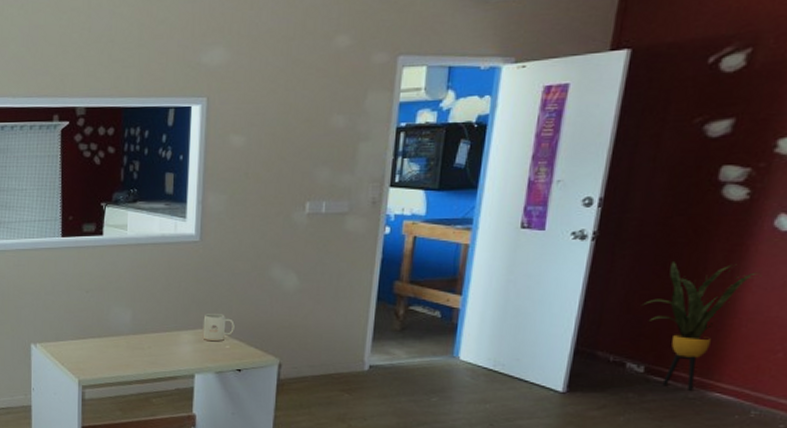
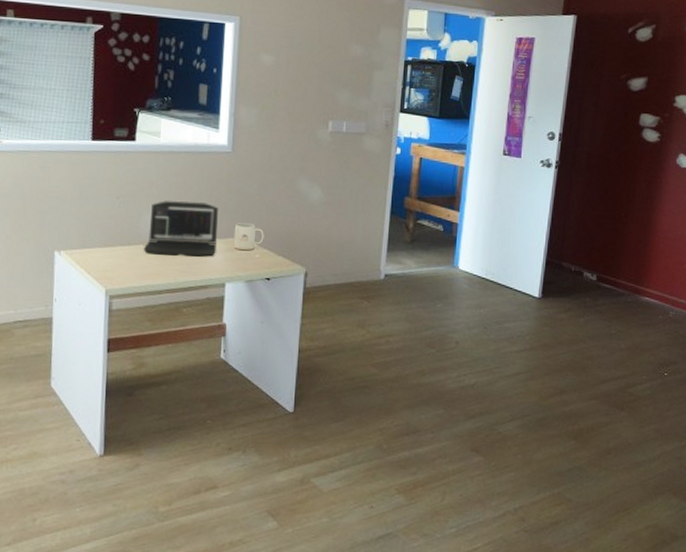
laptop: none [114,293,186,348] -> present [144,201,218,257]
house plant: present [643,260,762,391] -> none [593,187,671,296]

